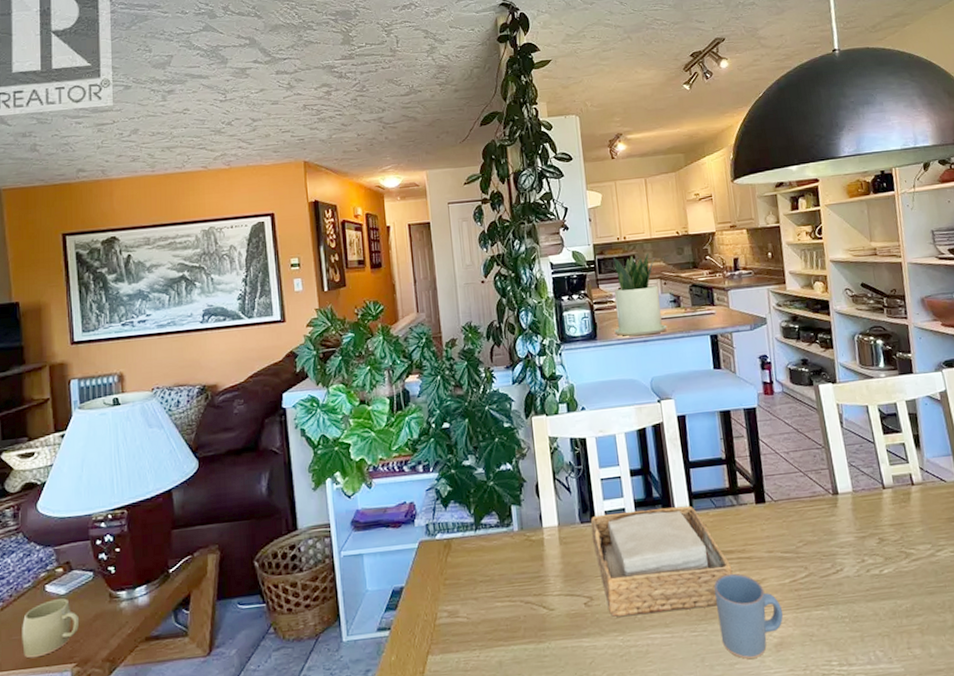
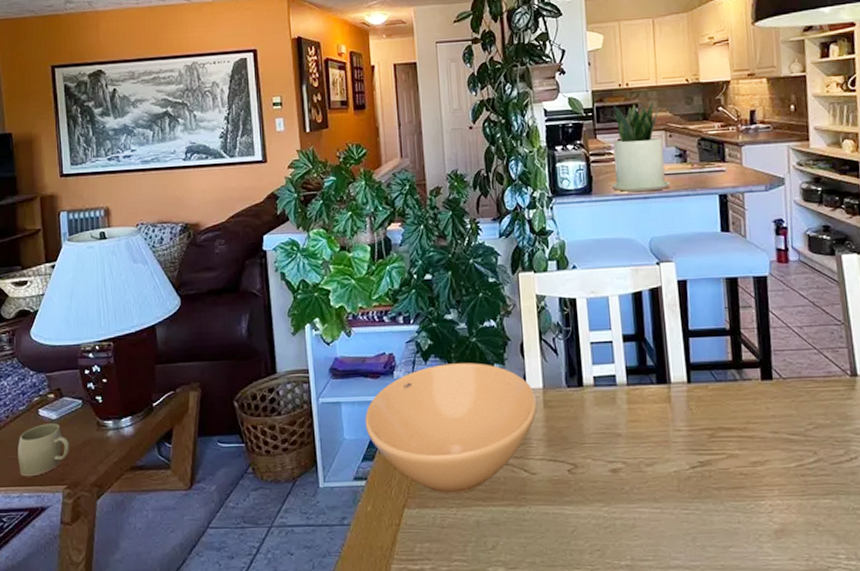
bowl: none [387,505,554,637] -> present [365,362,538,494]
napkin holder: present [590,505,733,617] -> none [577,377,732,488]
mug: present [713,573,784,659] -> none [709,452,787,543]

